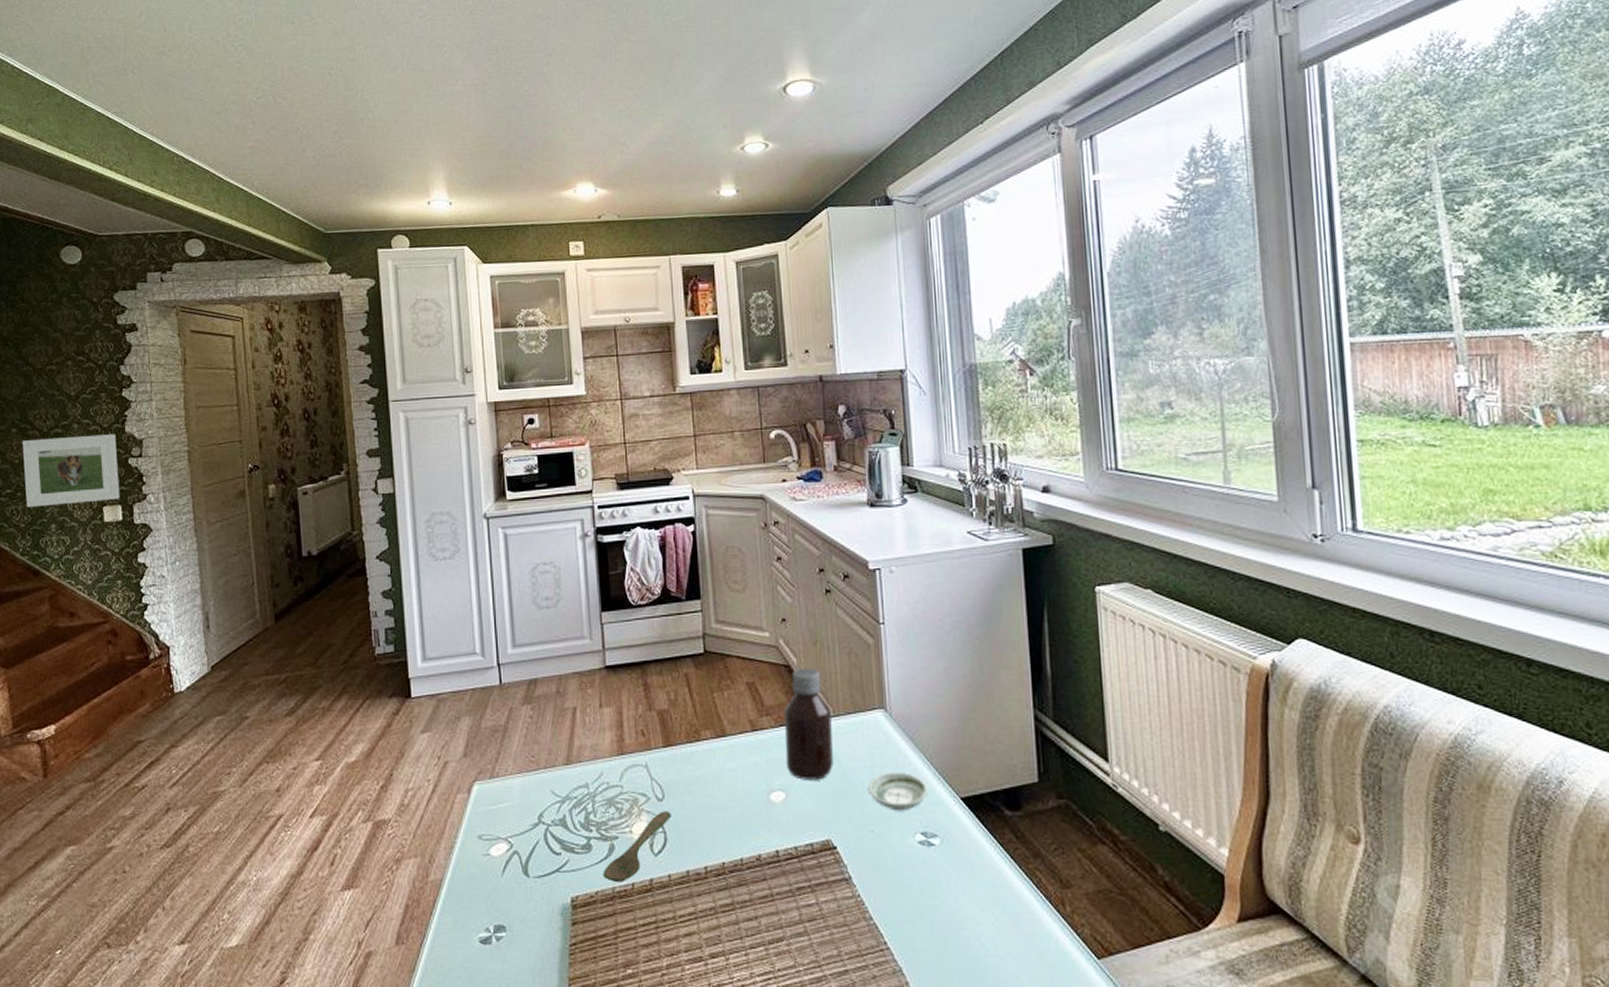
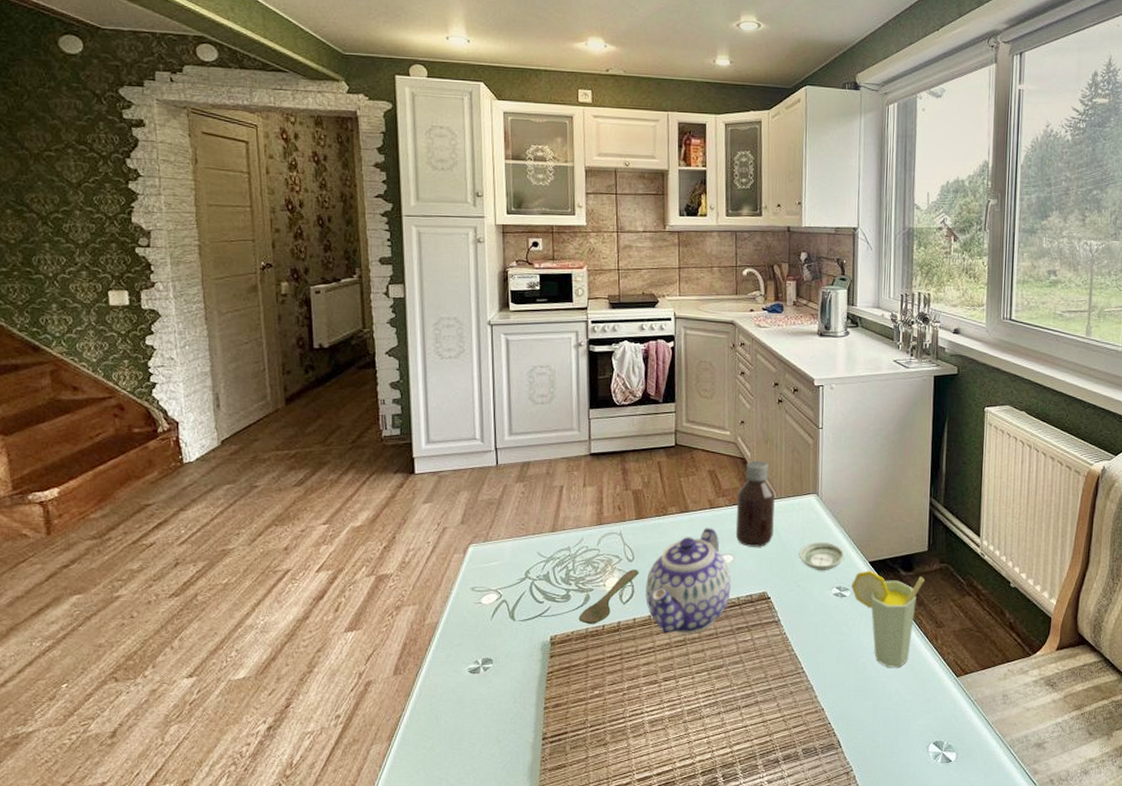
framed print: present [22,434,120,508] -> none [18,221,127,287]
teapot: none [681,756,786,896] -> present [646,528,731,634]
cup: none [939,809,1038,945] -> present [850,570,924,668]

